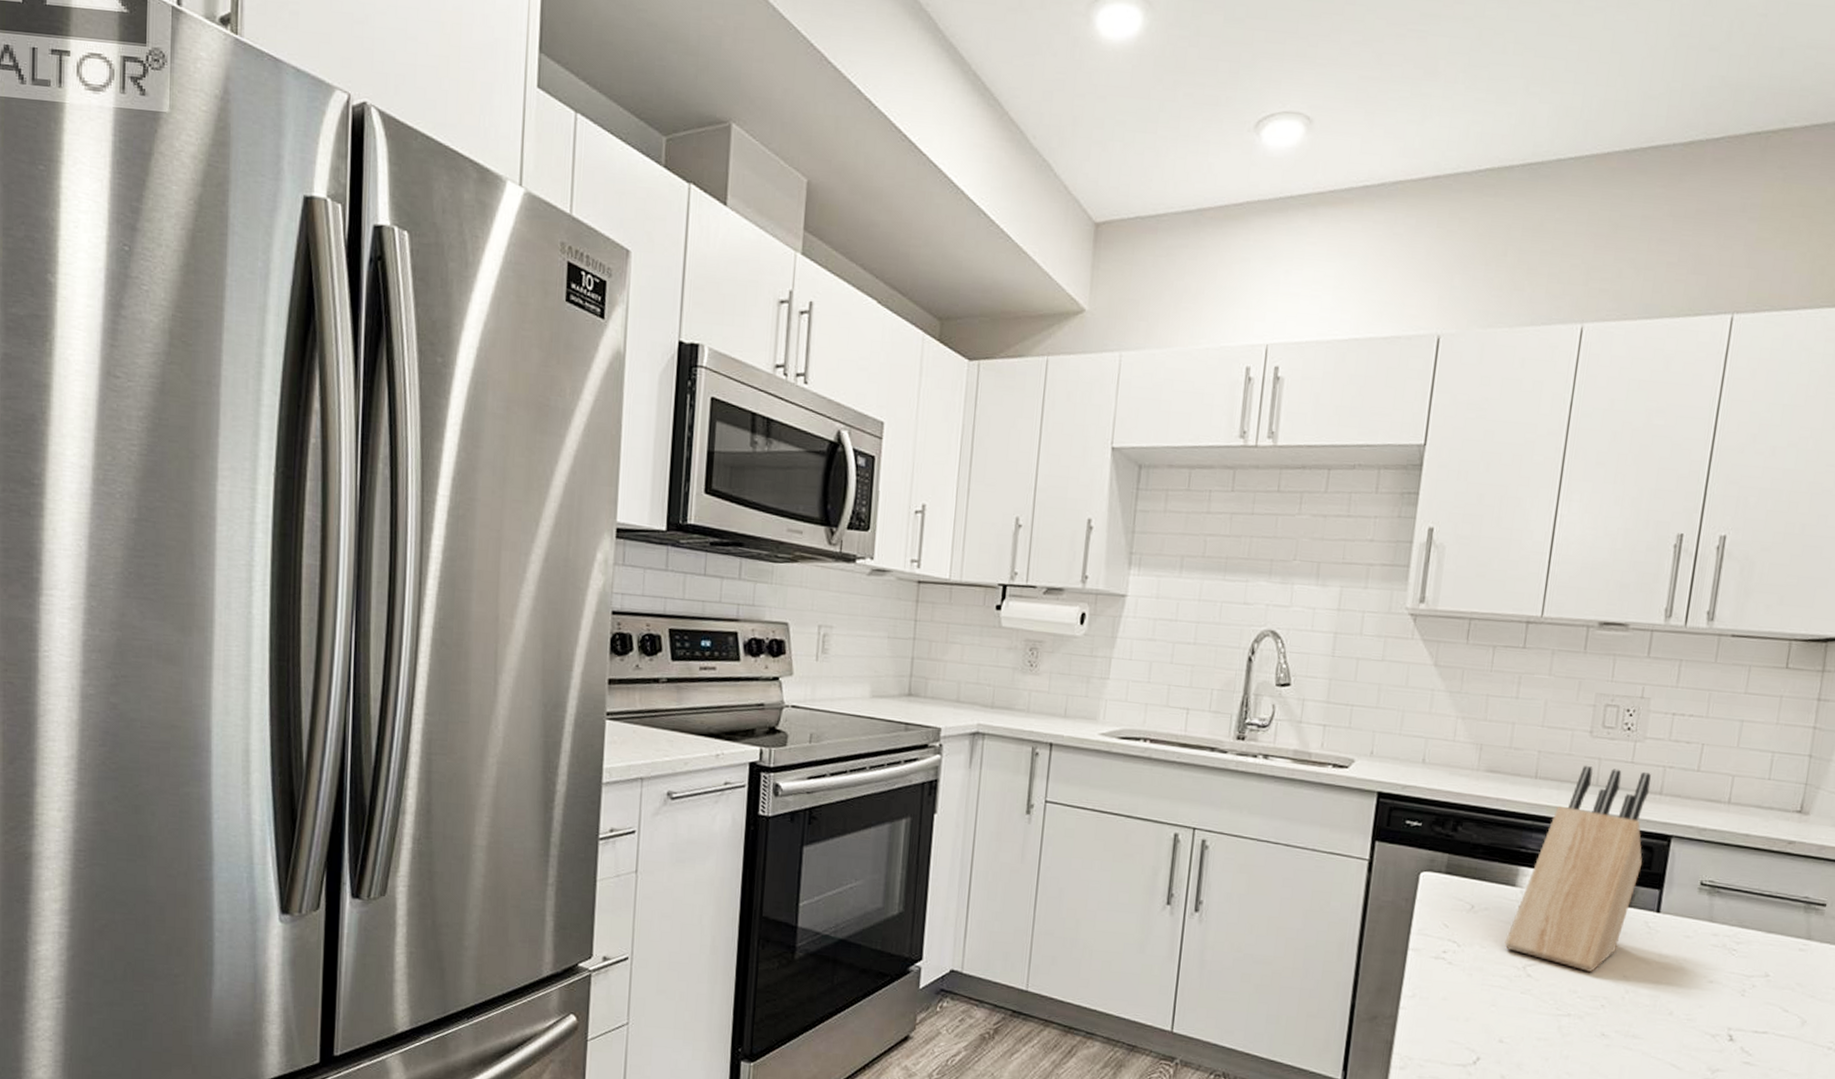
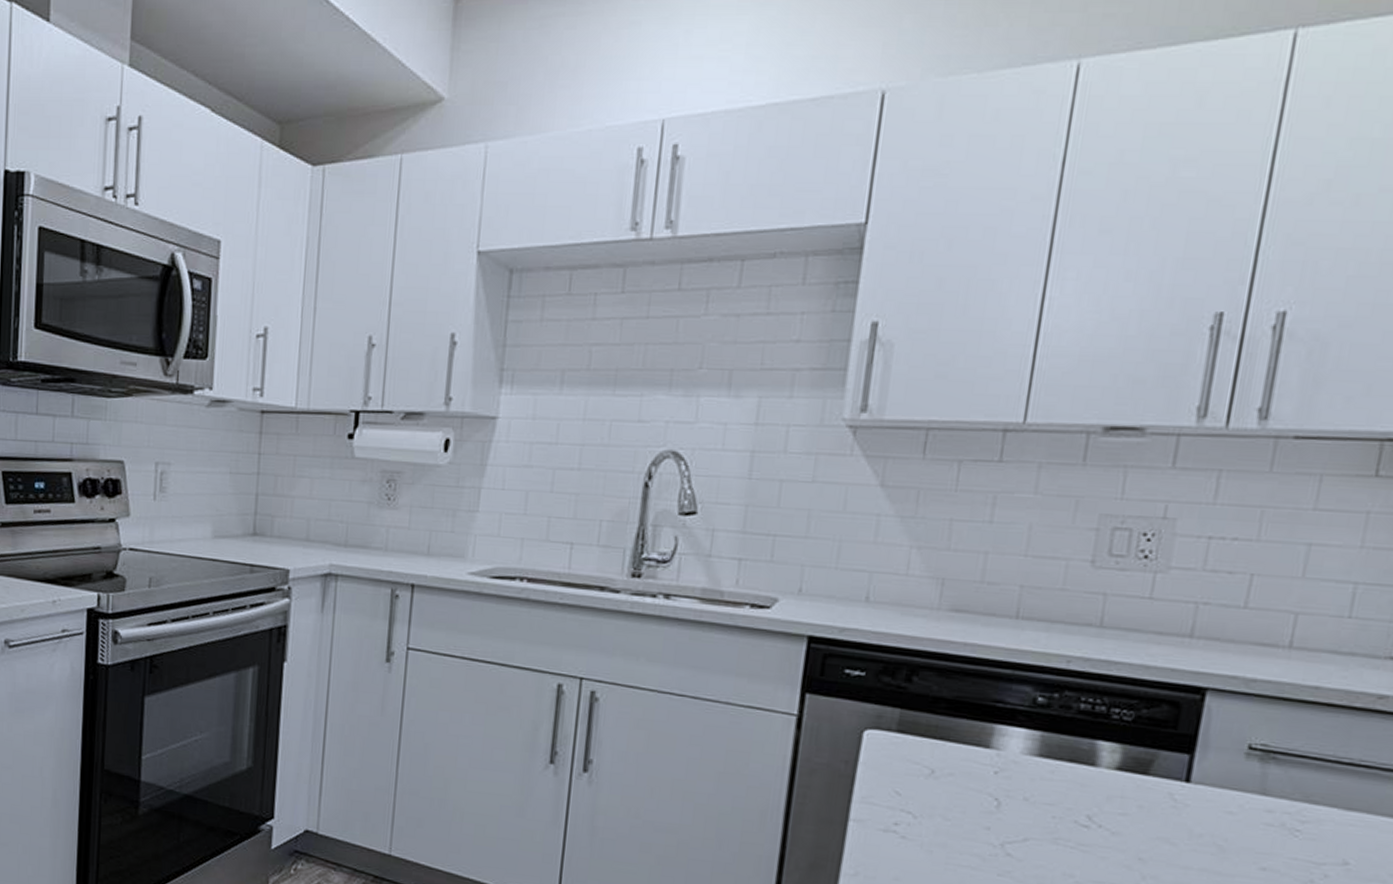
knife block: present [1504,765,1651,973] -> none [975,602,1178,854]

